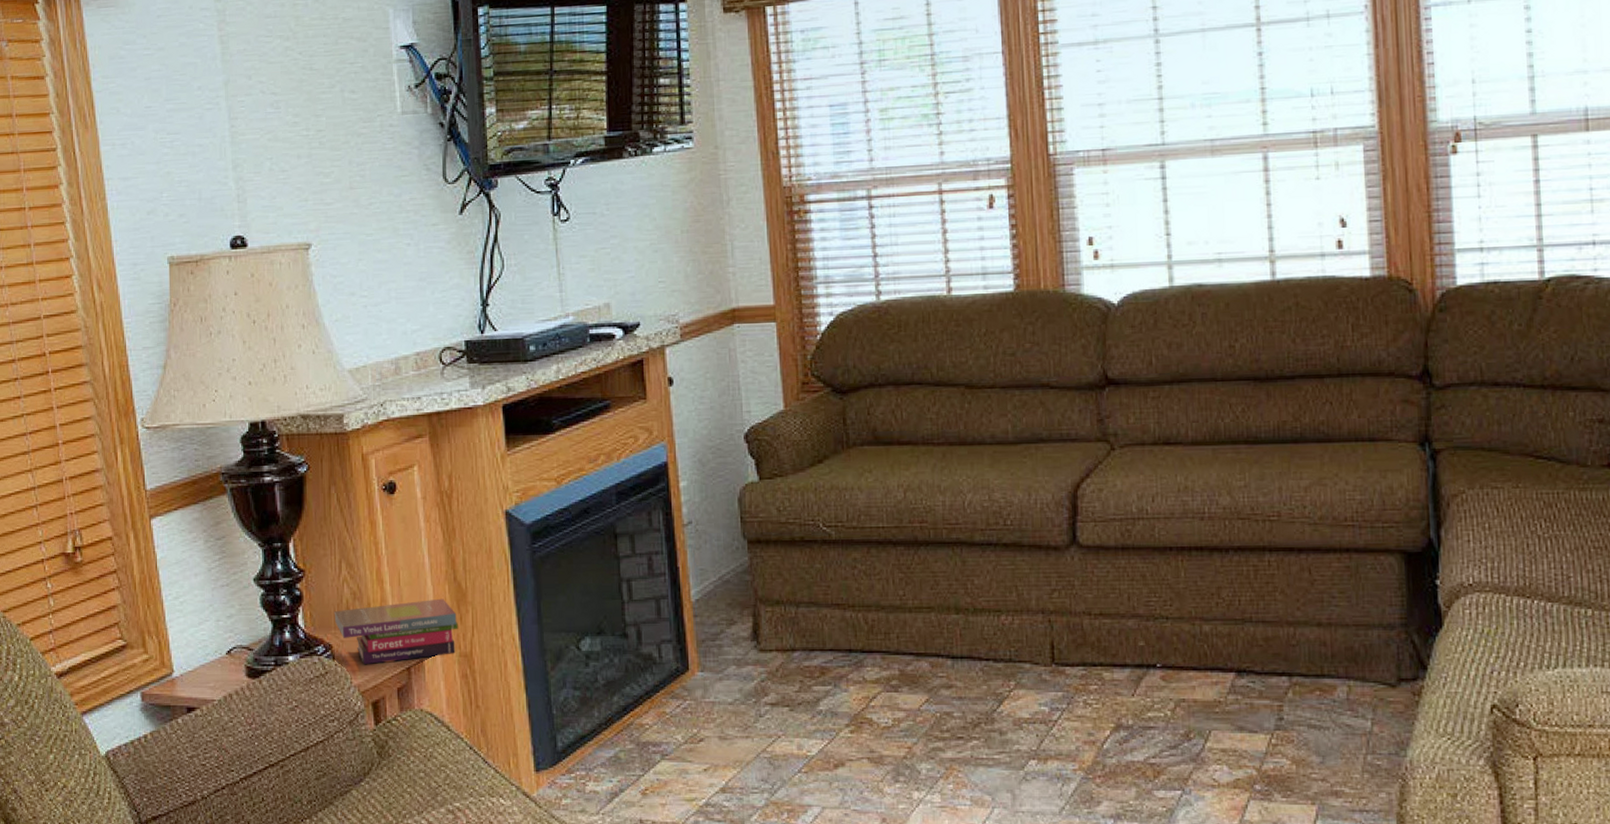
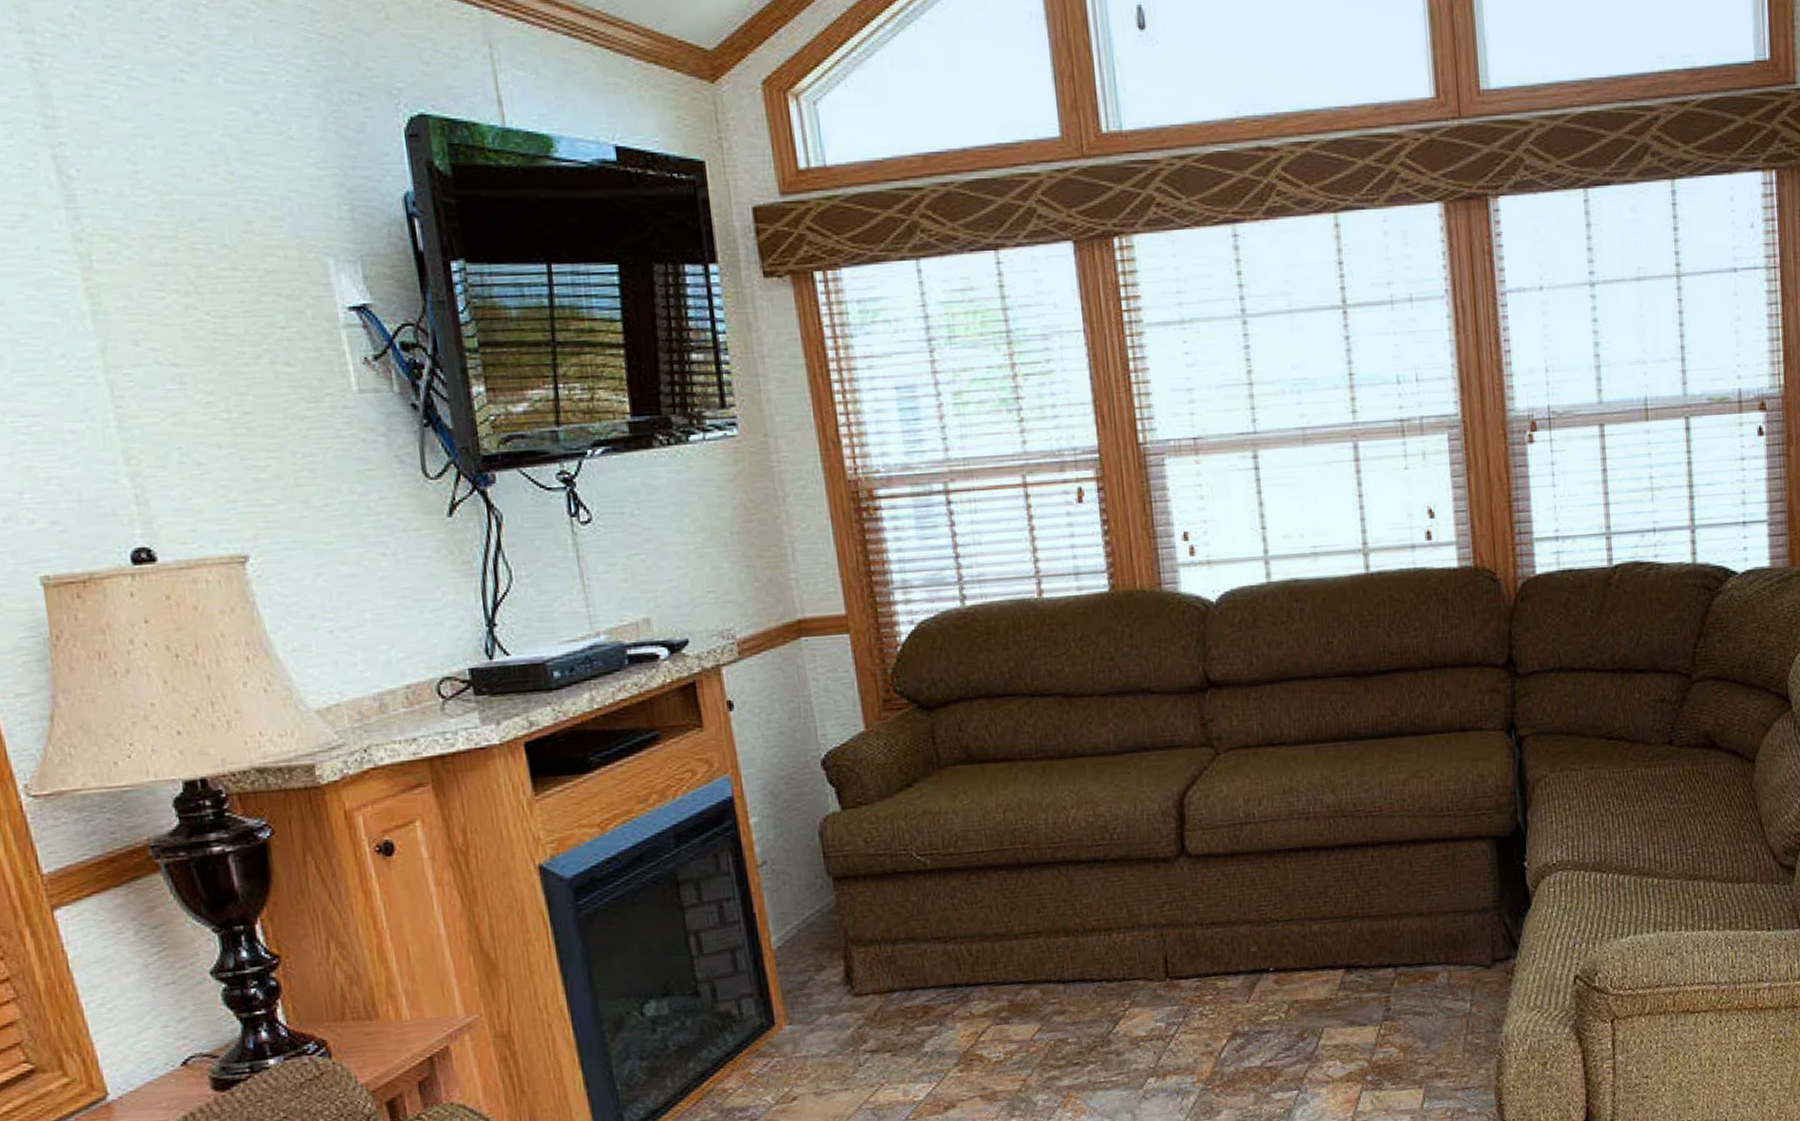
books: present [334,598,458,665] -> none [325,973,490,1060]

